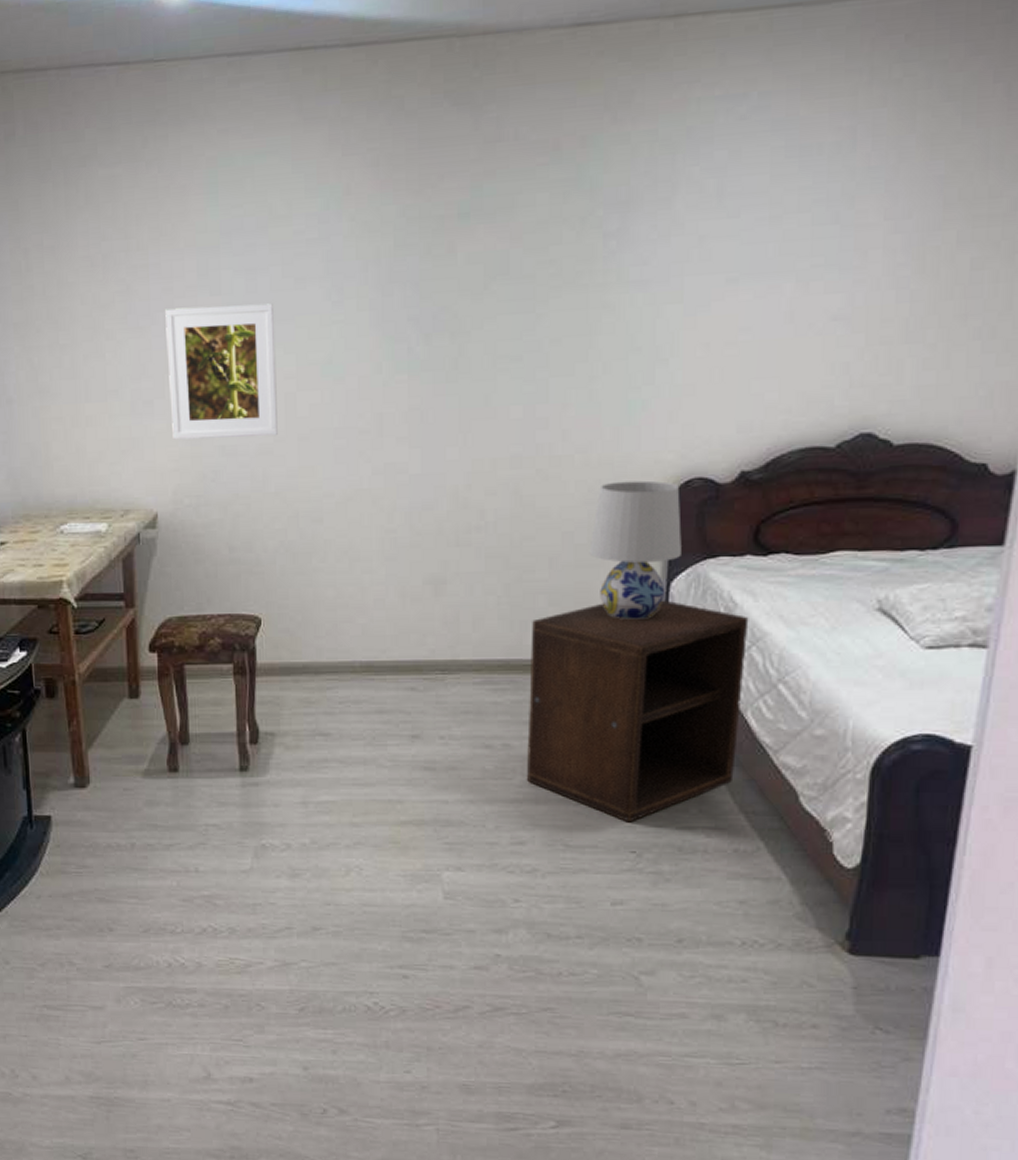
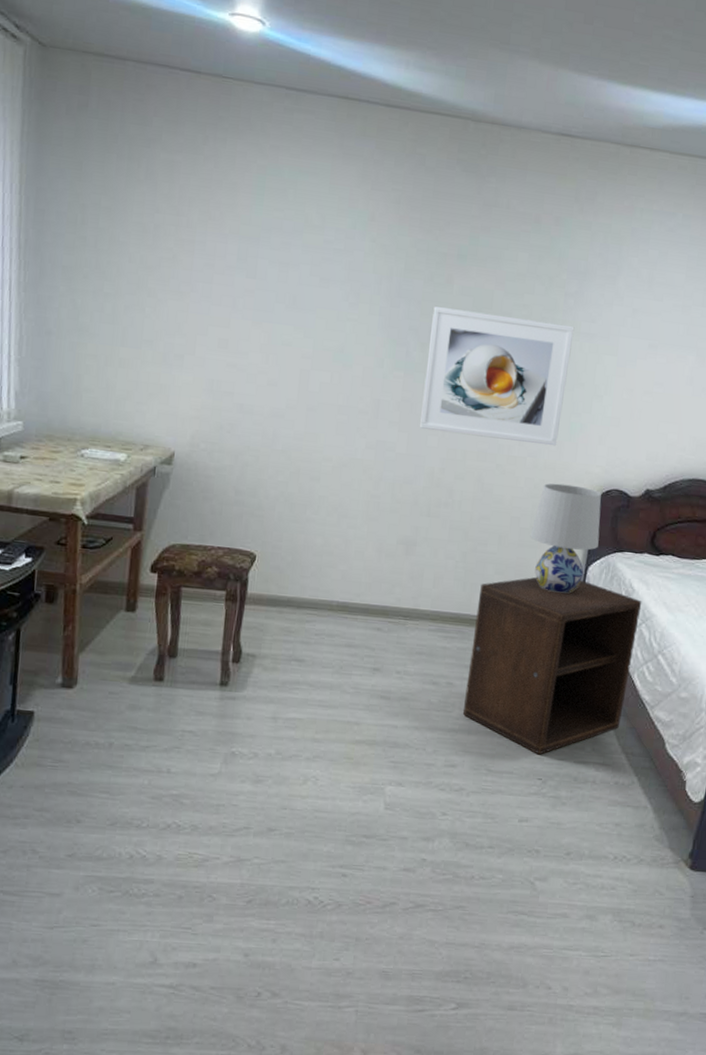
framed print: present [165,303,278,440] -> none [197,281,300,404]
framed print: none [434,274,621,440] -> present [420,306,575,446]

